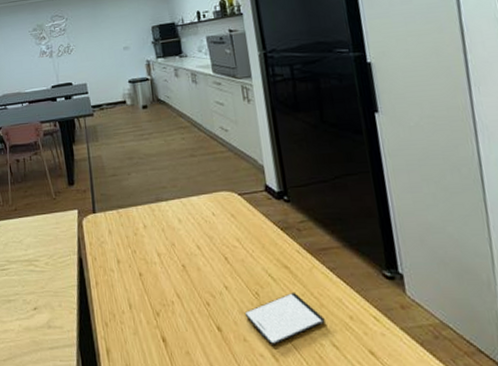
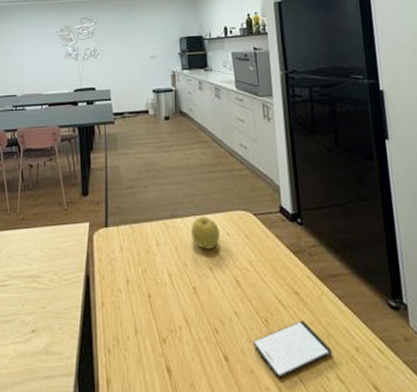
fruit: none [176,199,206,229] -> present [191,217,220,249]

